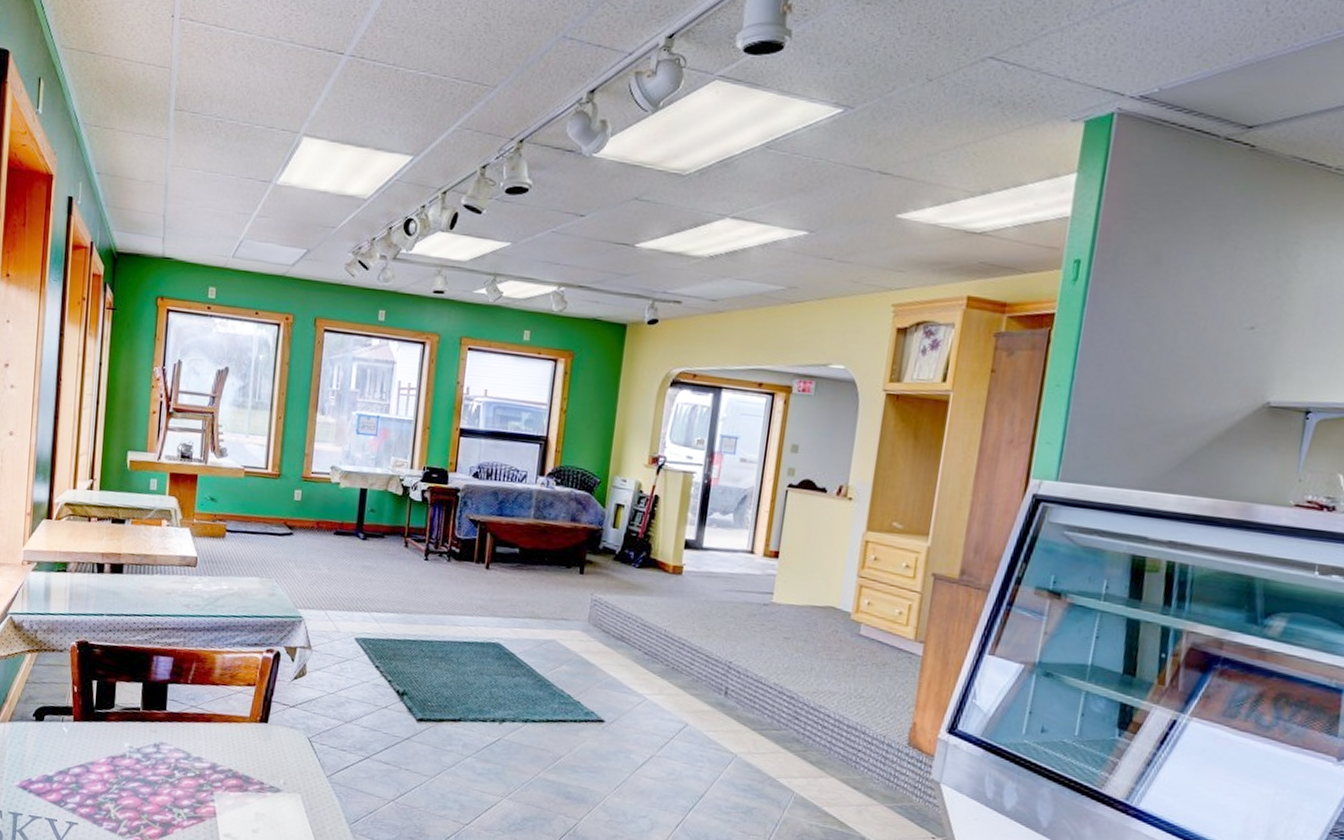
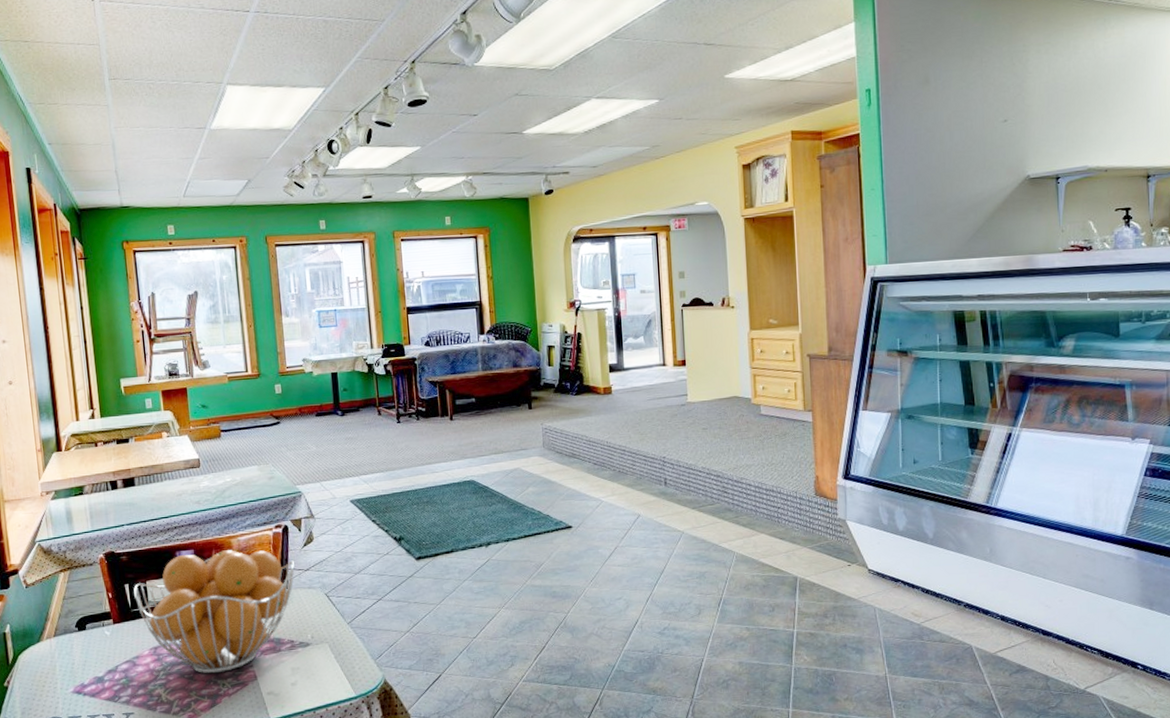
fruit basket: none [101,660,281,801] -> present [134,550,295,674]

